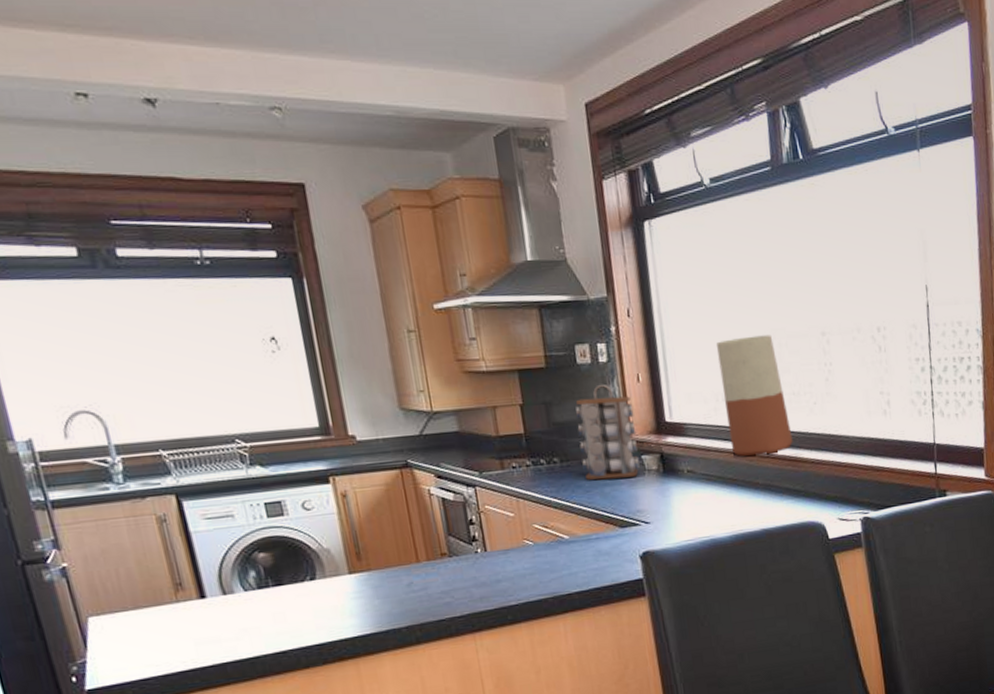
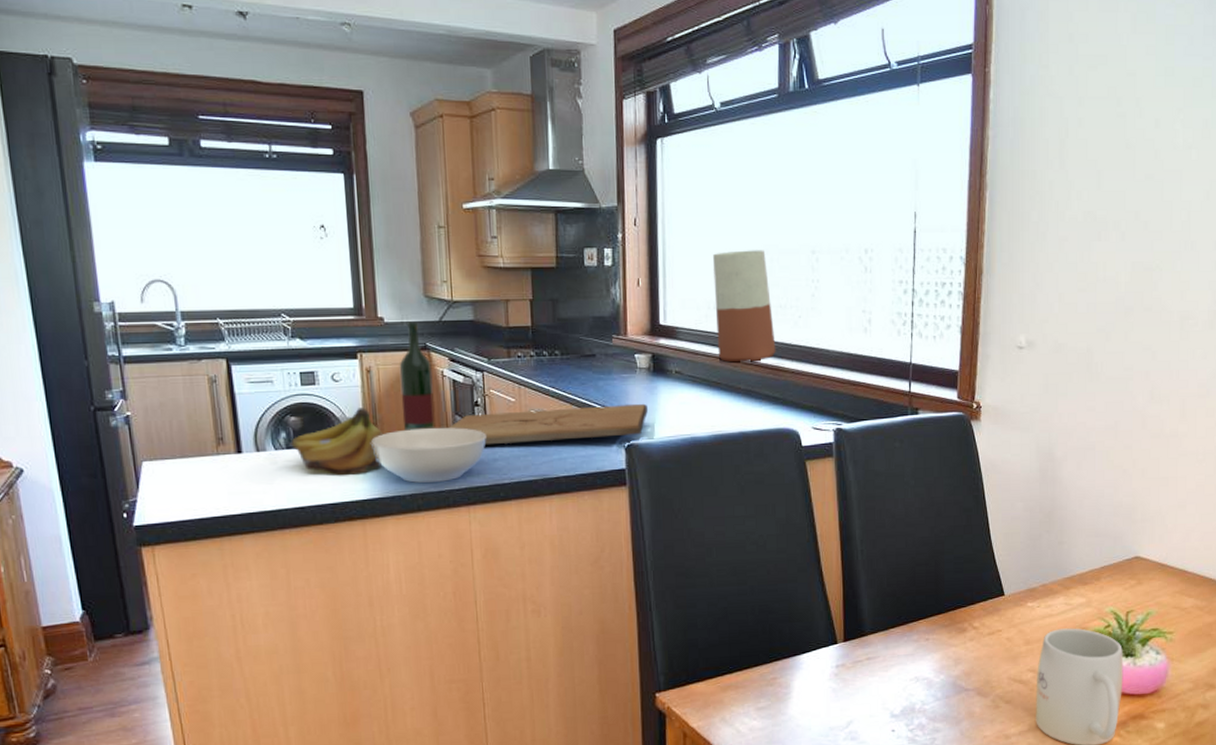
fruit: none [260,536,370,613] -> present [289,408,384,475]
bowl: none [355,549,487,614] -> present [371,427,488,483]
wine bottle: none [379,437,428,558] -> present [399,321,435,431]
cutting board: none [442,507,662,566] -> present [448,403,649,445]
spice rack: present [576,383,640,481] -> none [579,285,632,375]

